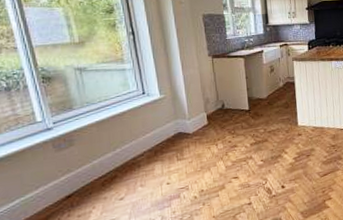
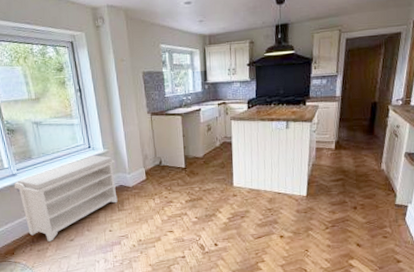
bench: none [50,101,176,204] -> present [15,155,118,241]

